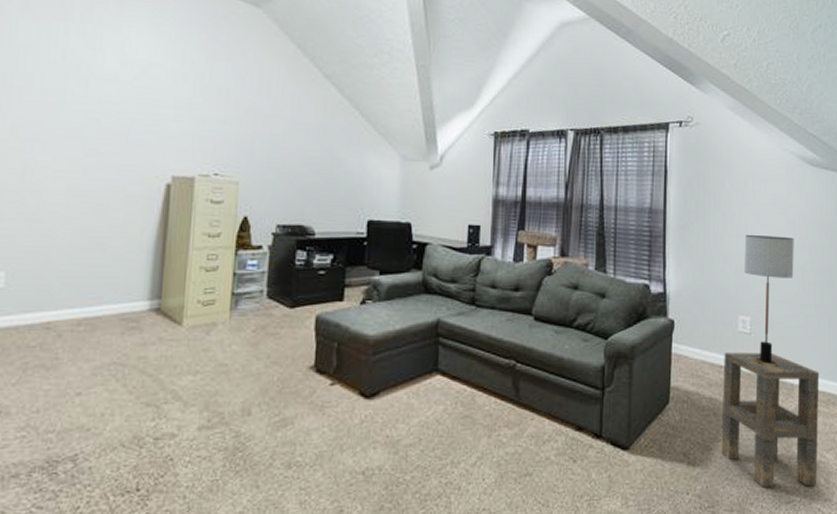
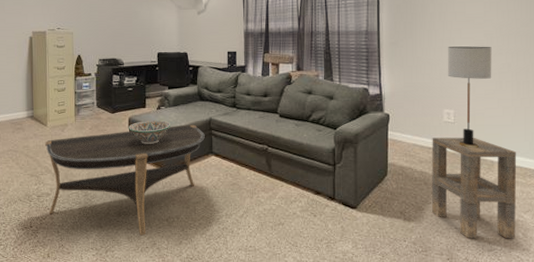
coffee table: none [172,328,428,498] -> present [45,124,205,236]
decorative bowl: none [313,321,380,356] -> present [128,120,171,144]

